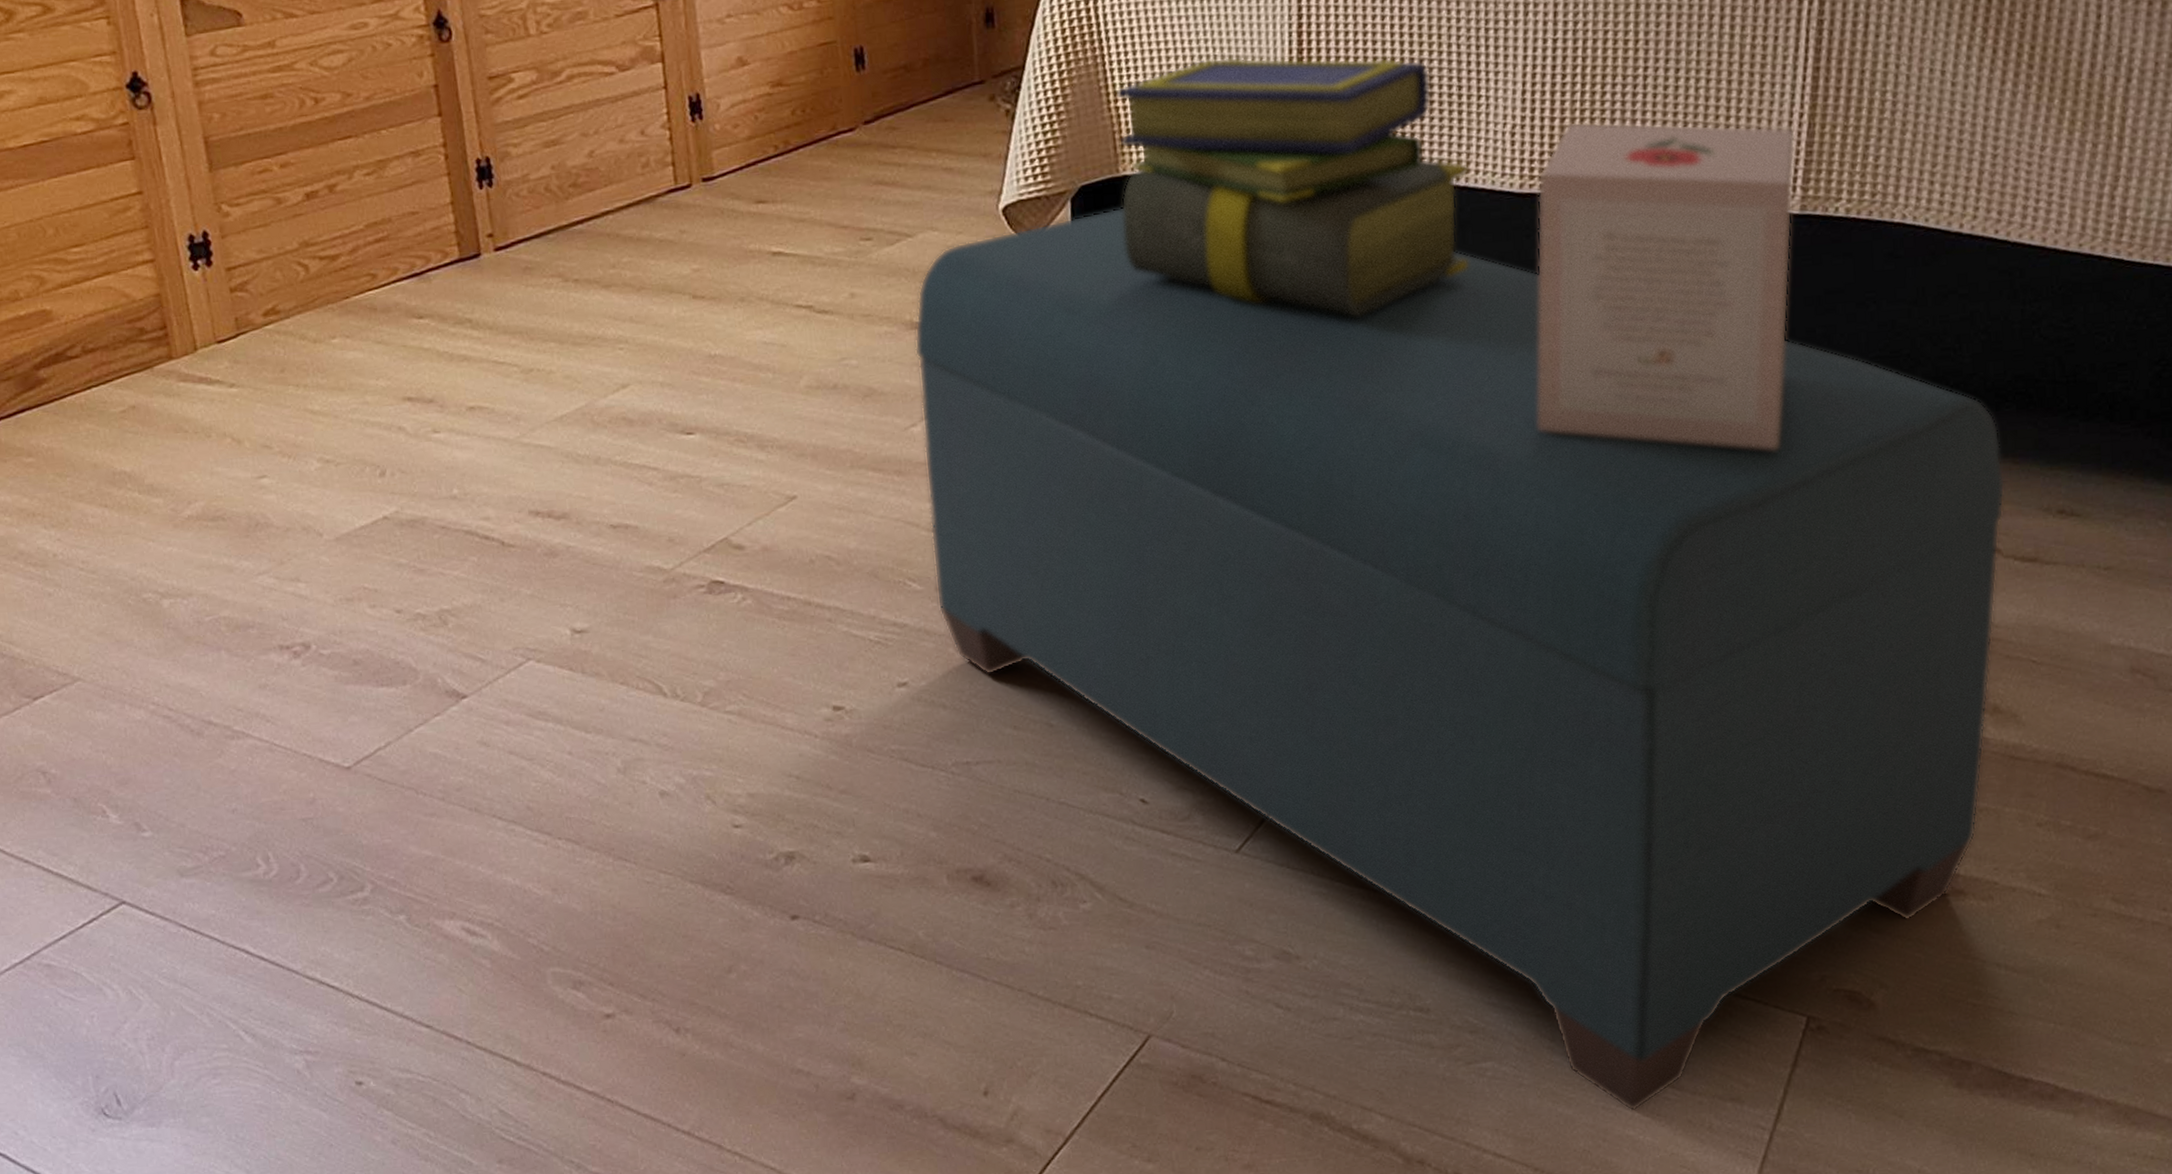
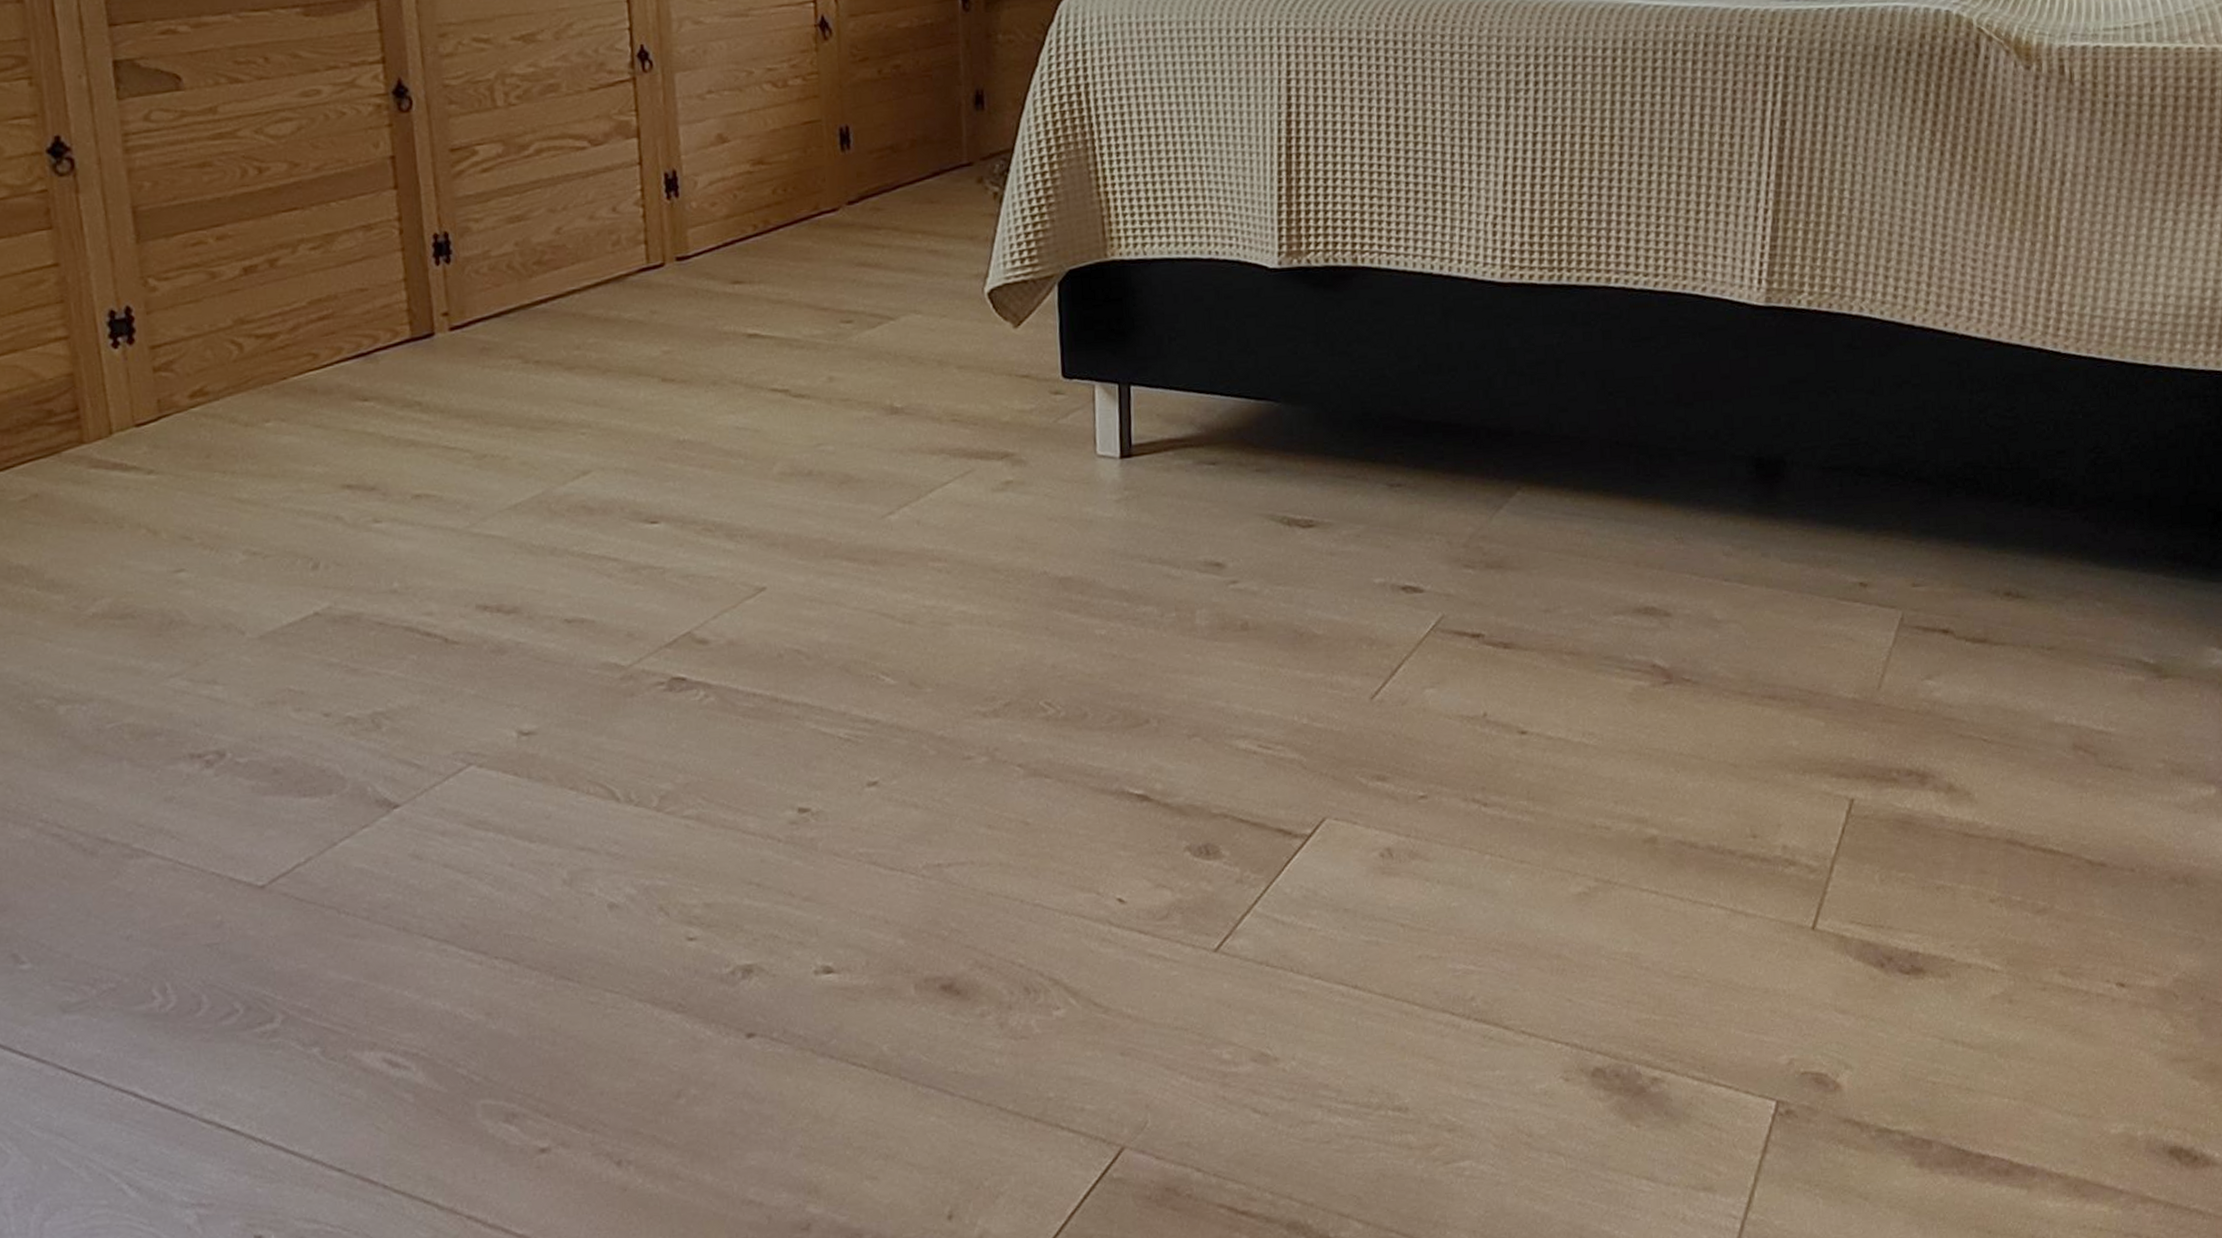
bench: present [914,206,2005,1111] -> none [894,291,1957,1206]
stack of books: present [1114,56,1470,316] -> none [1104,143,1453,403]
decorative box: present [1536,121,1796,450] -> none [1516,213,1761,535]

